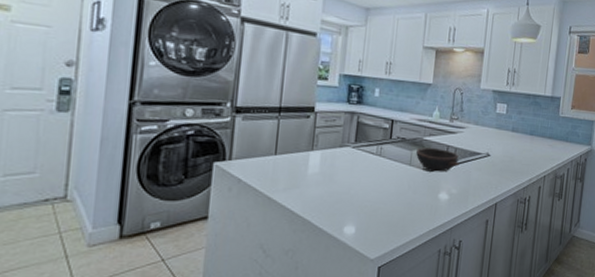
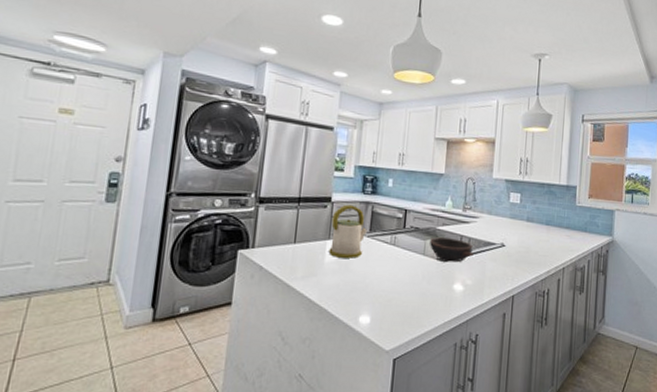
kettle: none [312,114,354,170] -> present [329,204,368,258]

